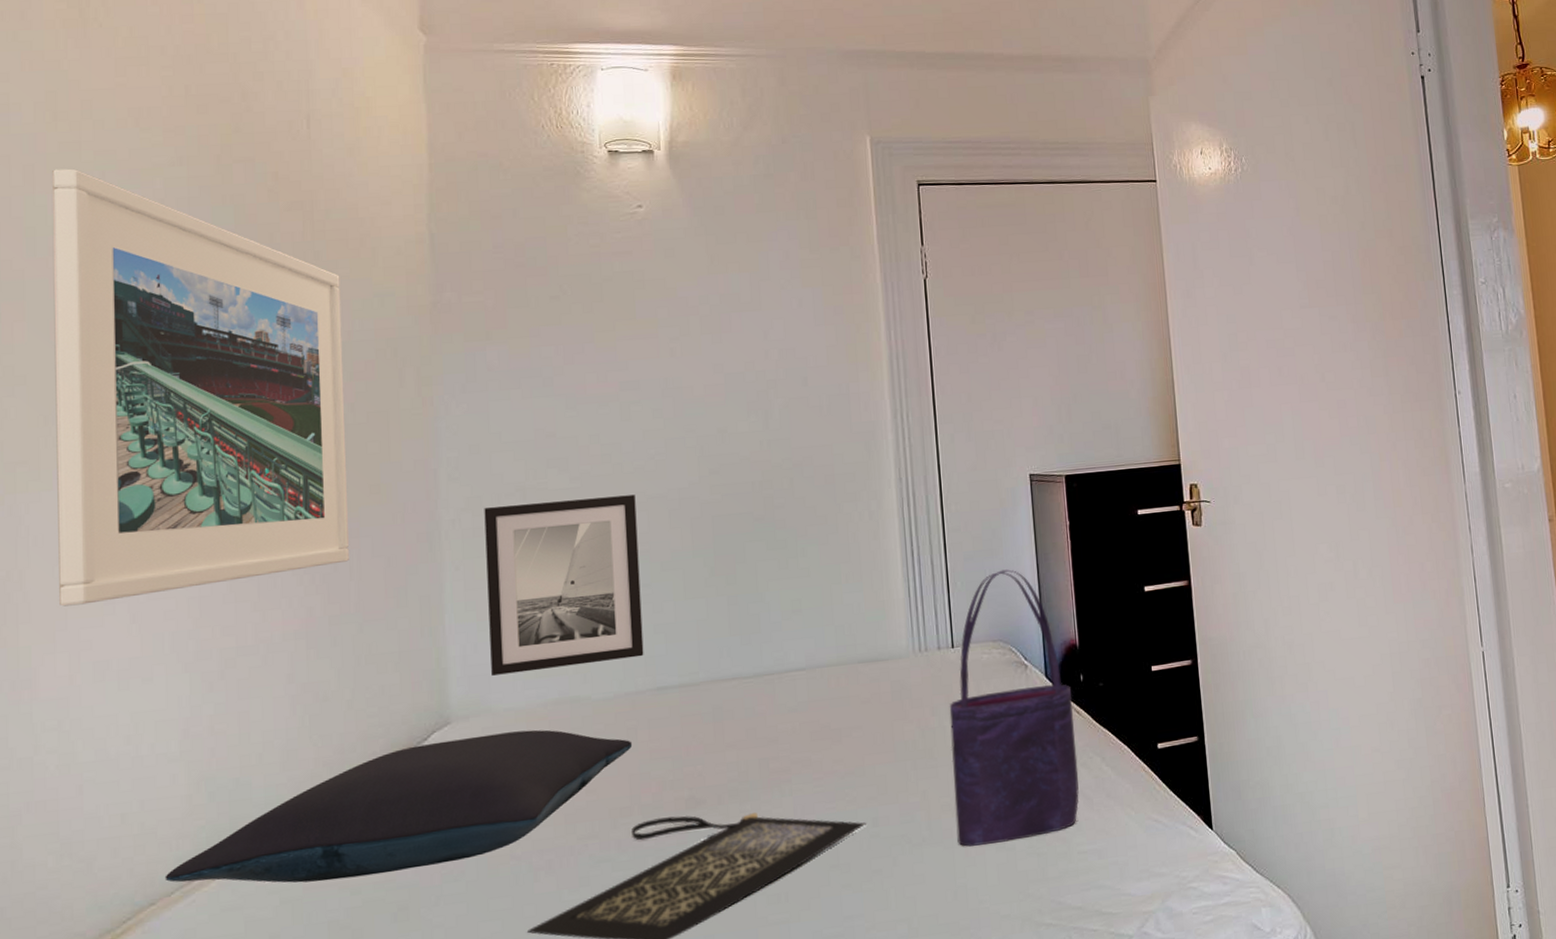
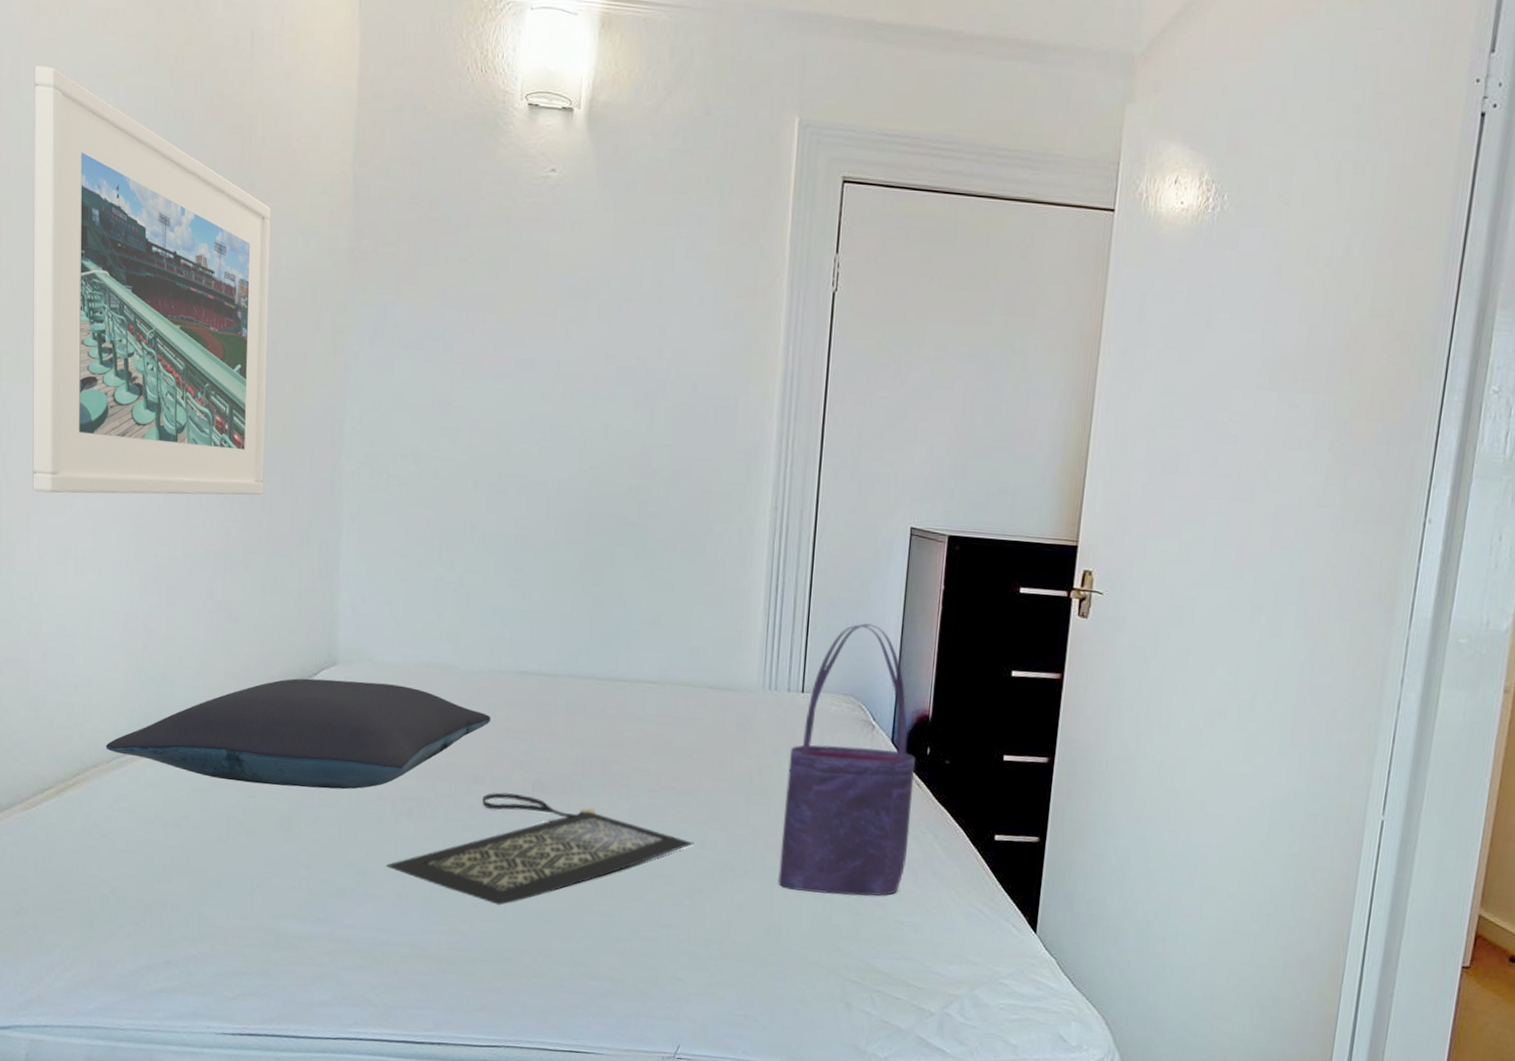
wall art: present [484,494,644,676] -> none [375,466,518,638]

